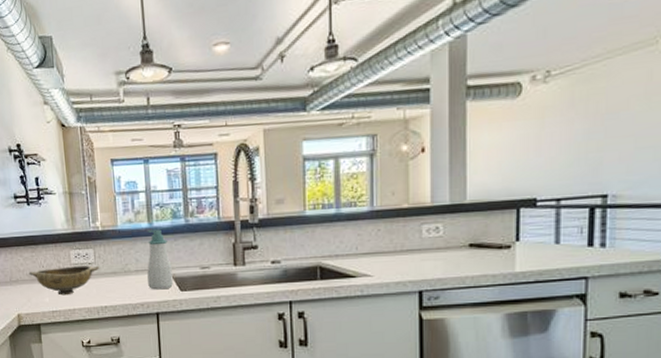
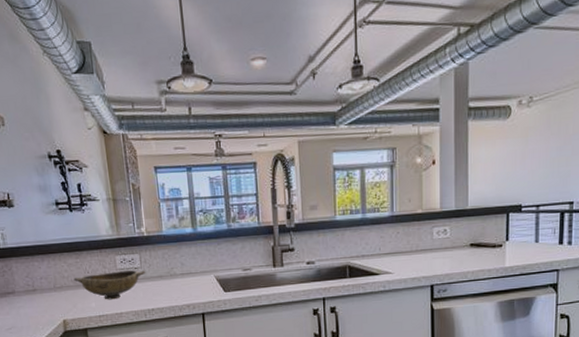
soap bottle: present [147,229,173,290] -> none [191,234,217,292]

